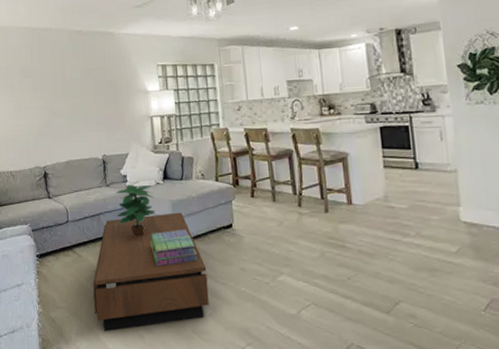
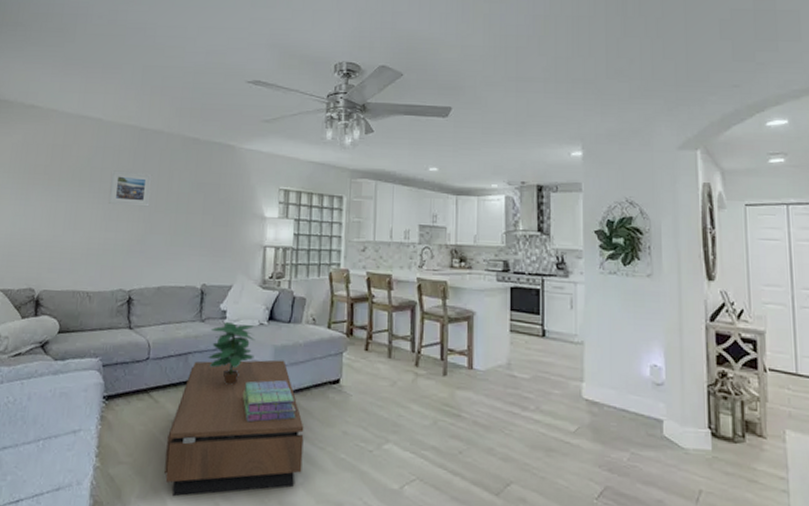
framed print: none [14,66,50,97] -> present [107,170,153,207]

